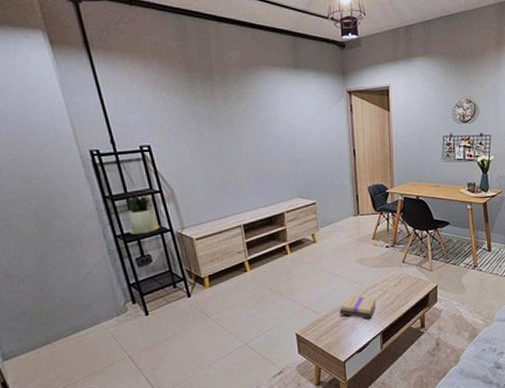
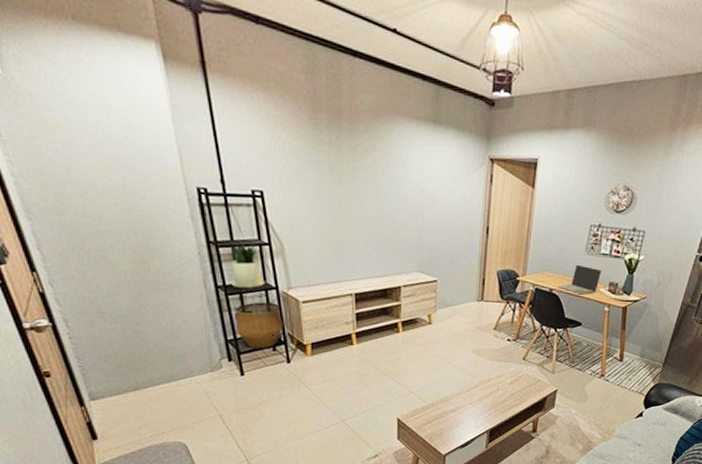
basket: none [133,244,181,289] -> present [234,302,283,349]
books: present [339,295,376,319] -> none [446,387,488,414]
laptop: none [423,171,459,198] -> present [557,264,602,295]

